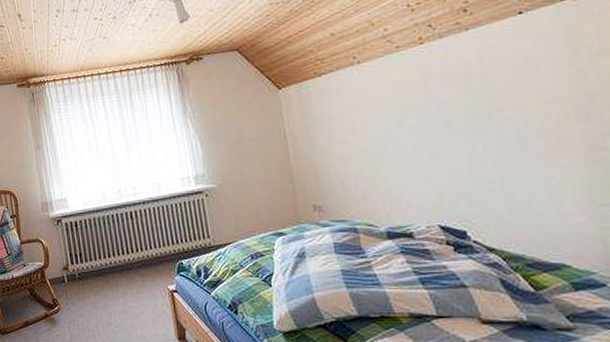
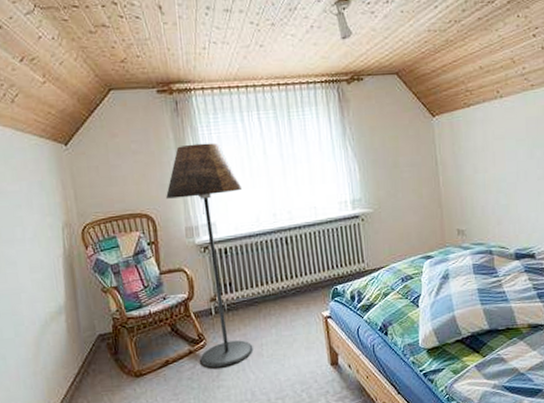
floor lamp: none [25,127,103,332] -> present [166,142,253,368]

